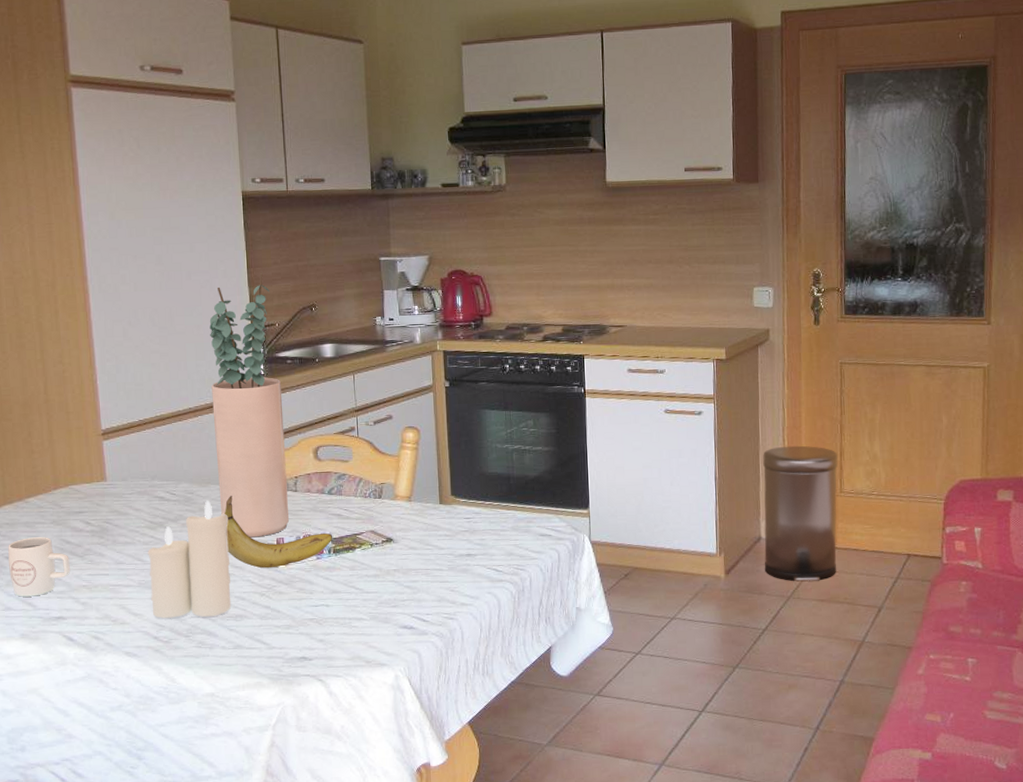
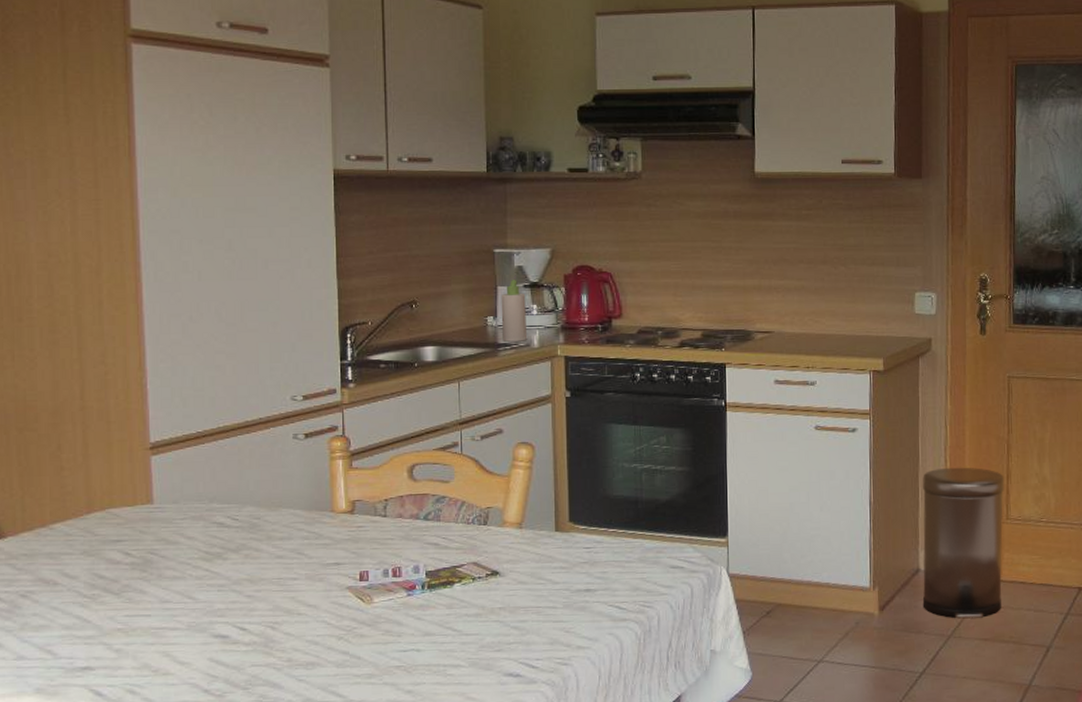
mug: present [8,537,71,597] -> none [24,570,103,643]
candle: present [148,500,232,618] -> none [201,527,302,668]
vase: present [209,272,289,538] -> none [288,262,375,571]
fruit: present [223,496,333,569] -> none [296,522,428,607]
bottle: none [387,279,410,339] -> present [501,275,526,342]

